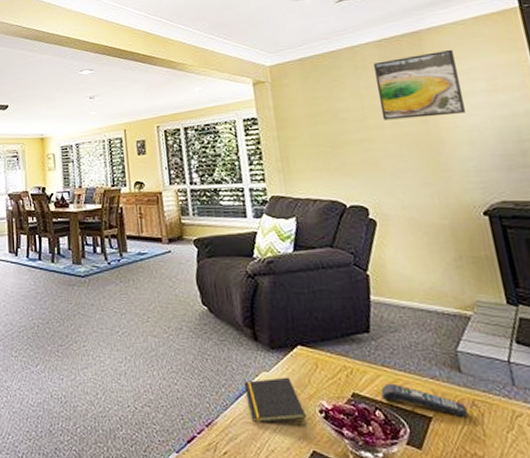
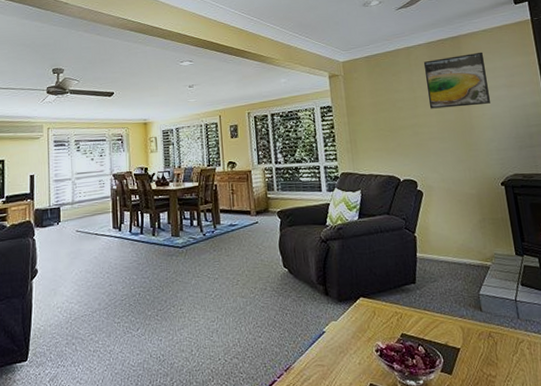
notepad: present [243,377,306,424] -> none [316,324,365,365]
remote control: present [381,383,467,417] -> none [423,323,485,346]

